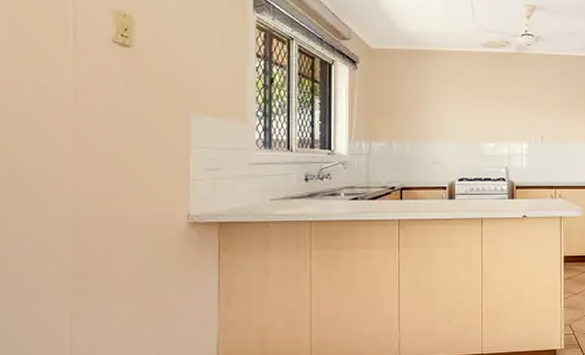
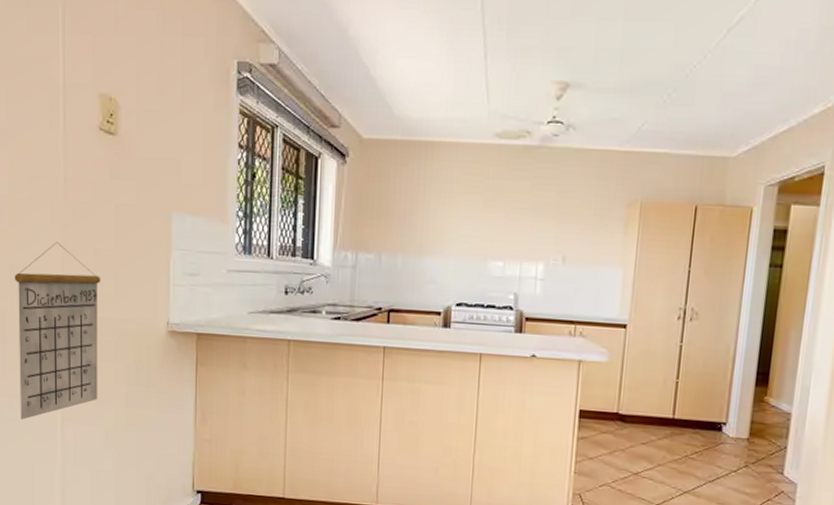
calendar: none [14,147,116,325] -> present [14,242,101,420]

